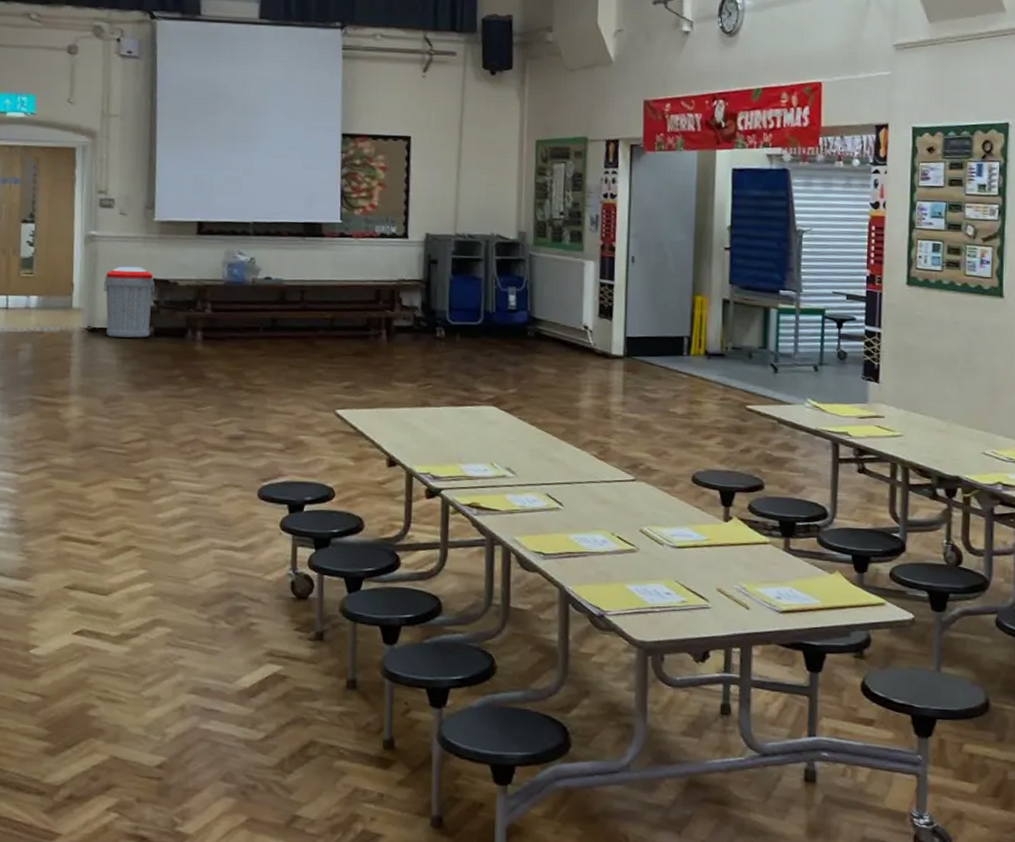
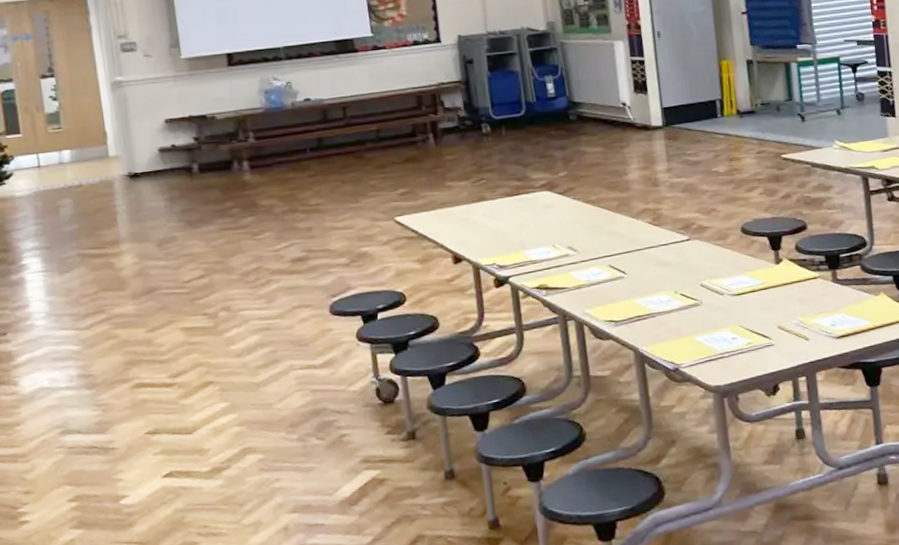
trash can: present [103,266,155,338] -> none [137,106,195,180]

